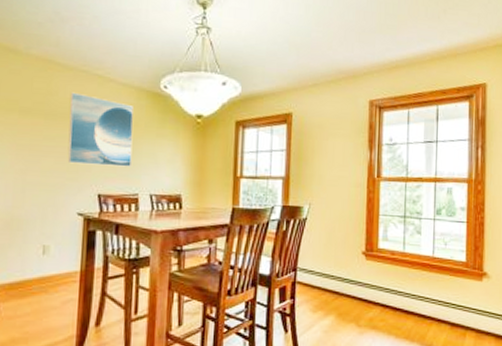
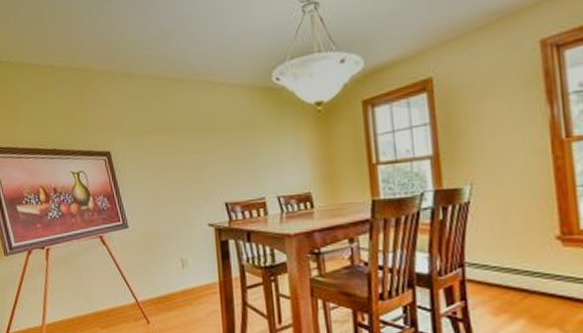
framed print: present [67,92,134,167] -> none [185,103,254,176]

